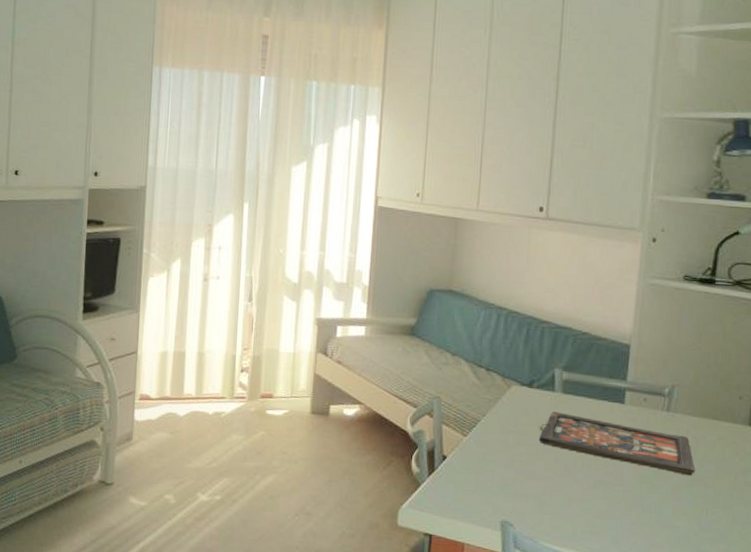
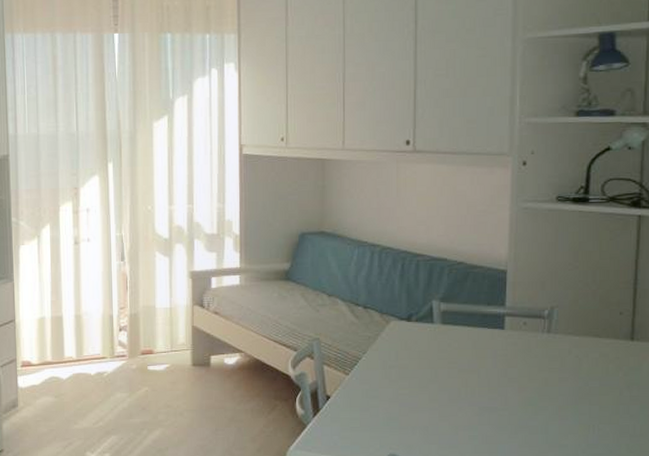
board game: present [538,411,696,476] -> none [420,343,580,395]

